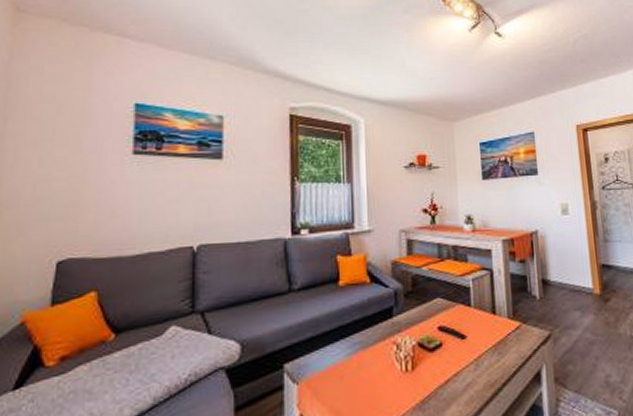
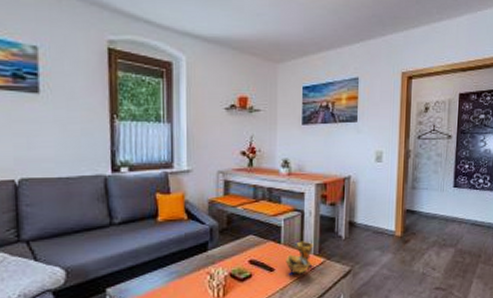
decorative bowl: none [478,302,507,344] -> present [286,241,313,276]

